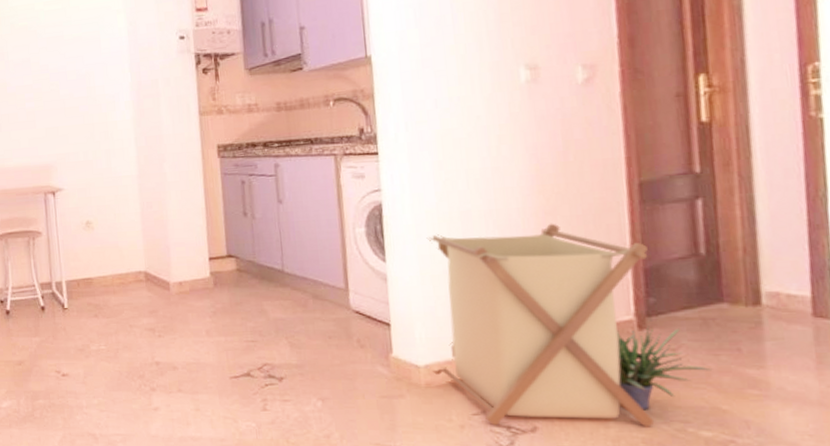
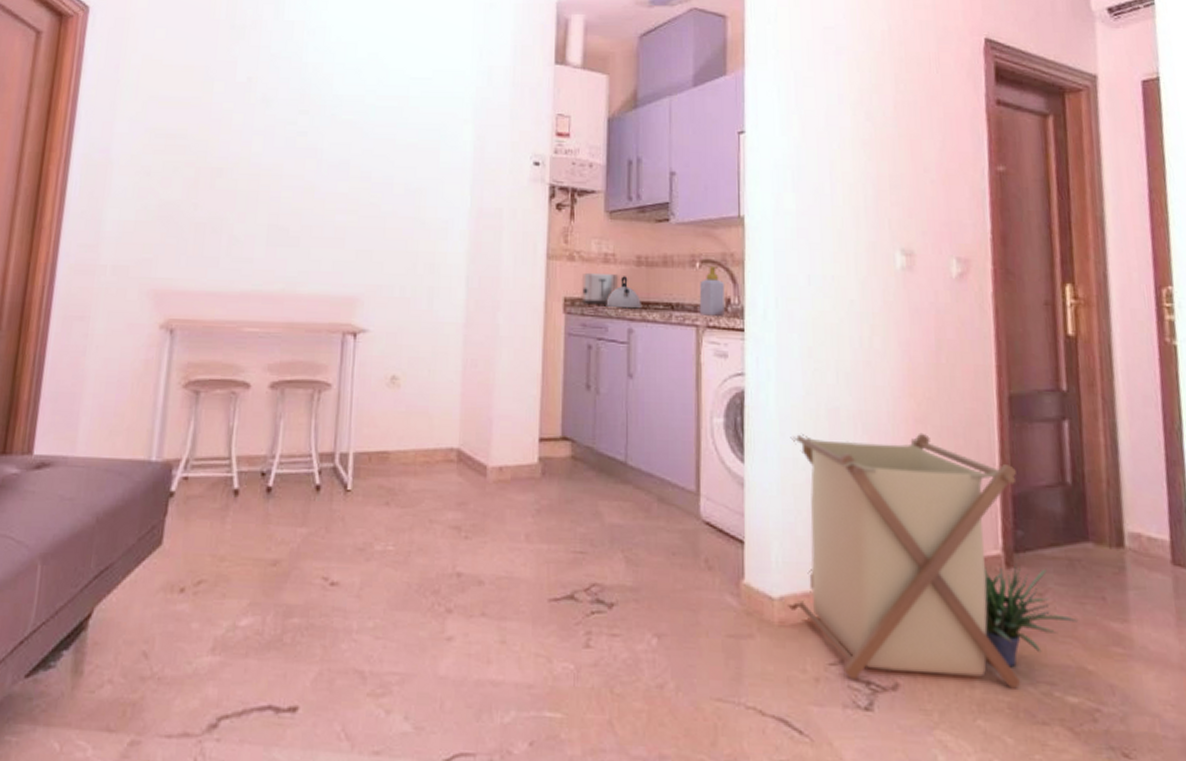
toaster: none [230,120,263,149] -> present [581,272,619,305]
kettle: none [253,121,284,149] -> present [606,276,641,309]
soap bottle: none [335,102,359,146] -> present [699,265,725,318]

